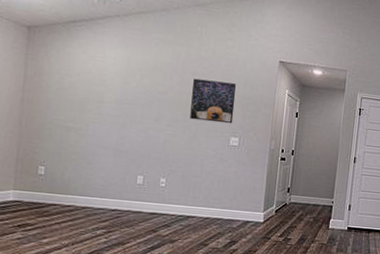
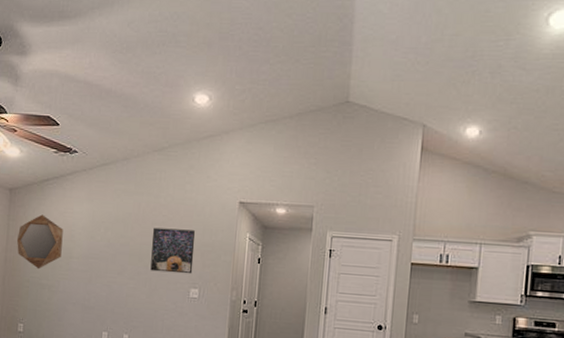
home mirror: none [36,56,93,112] -> present [16,214,63,270]

